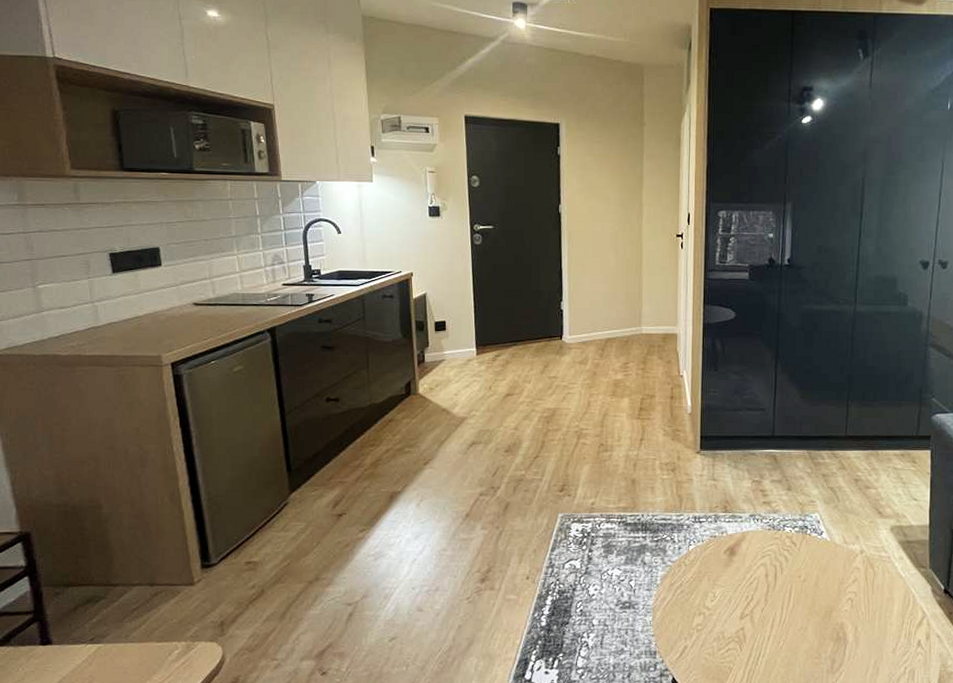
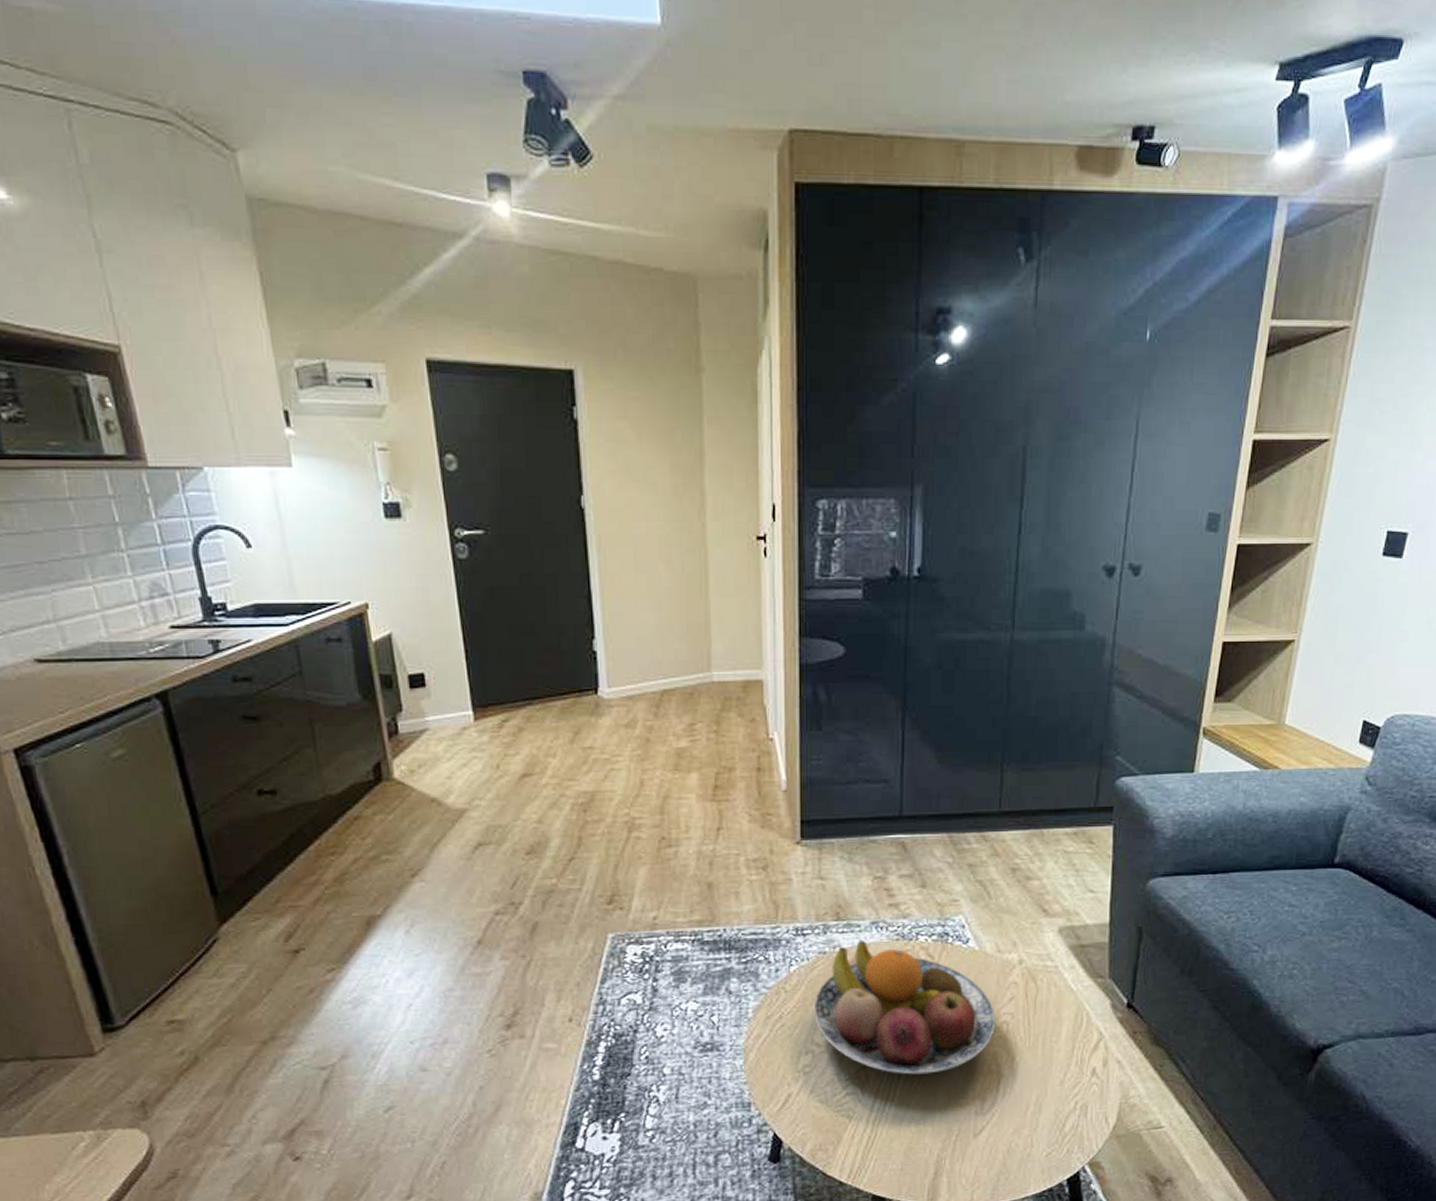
fruit bowl: none [705,528,843,637] -> present [813,939,996,1075]

